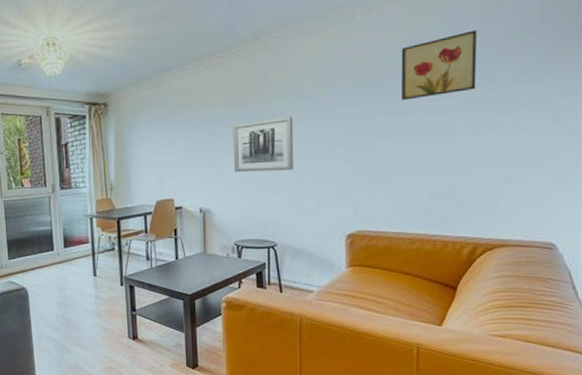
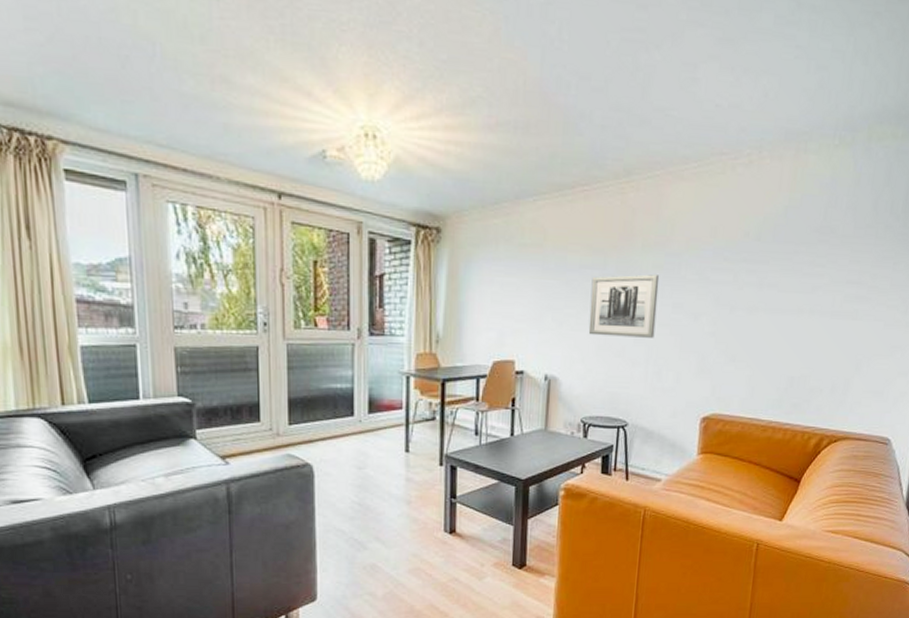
wall art: present [400,30,478,101] -> none [771,204,850,273]

